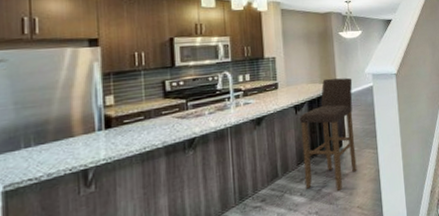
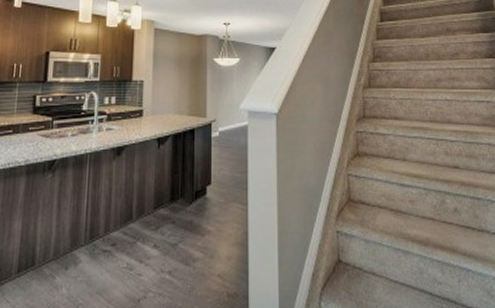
bar stool: present [300,77,357,192] -> none [160,111,224,251]

